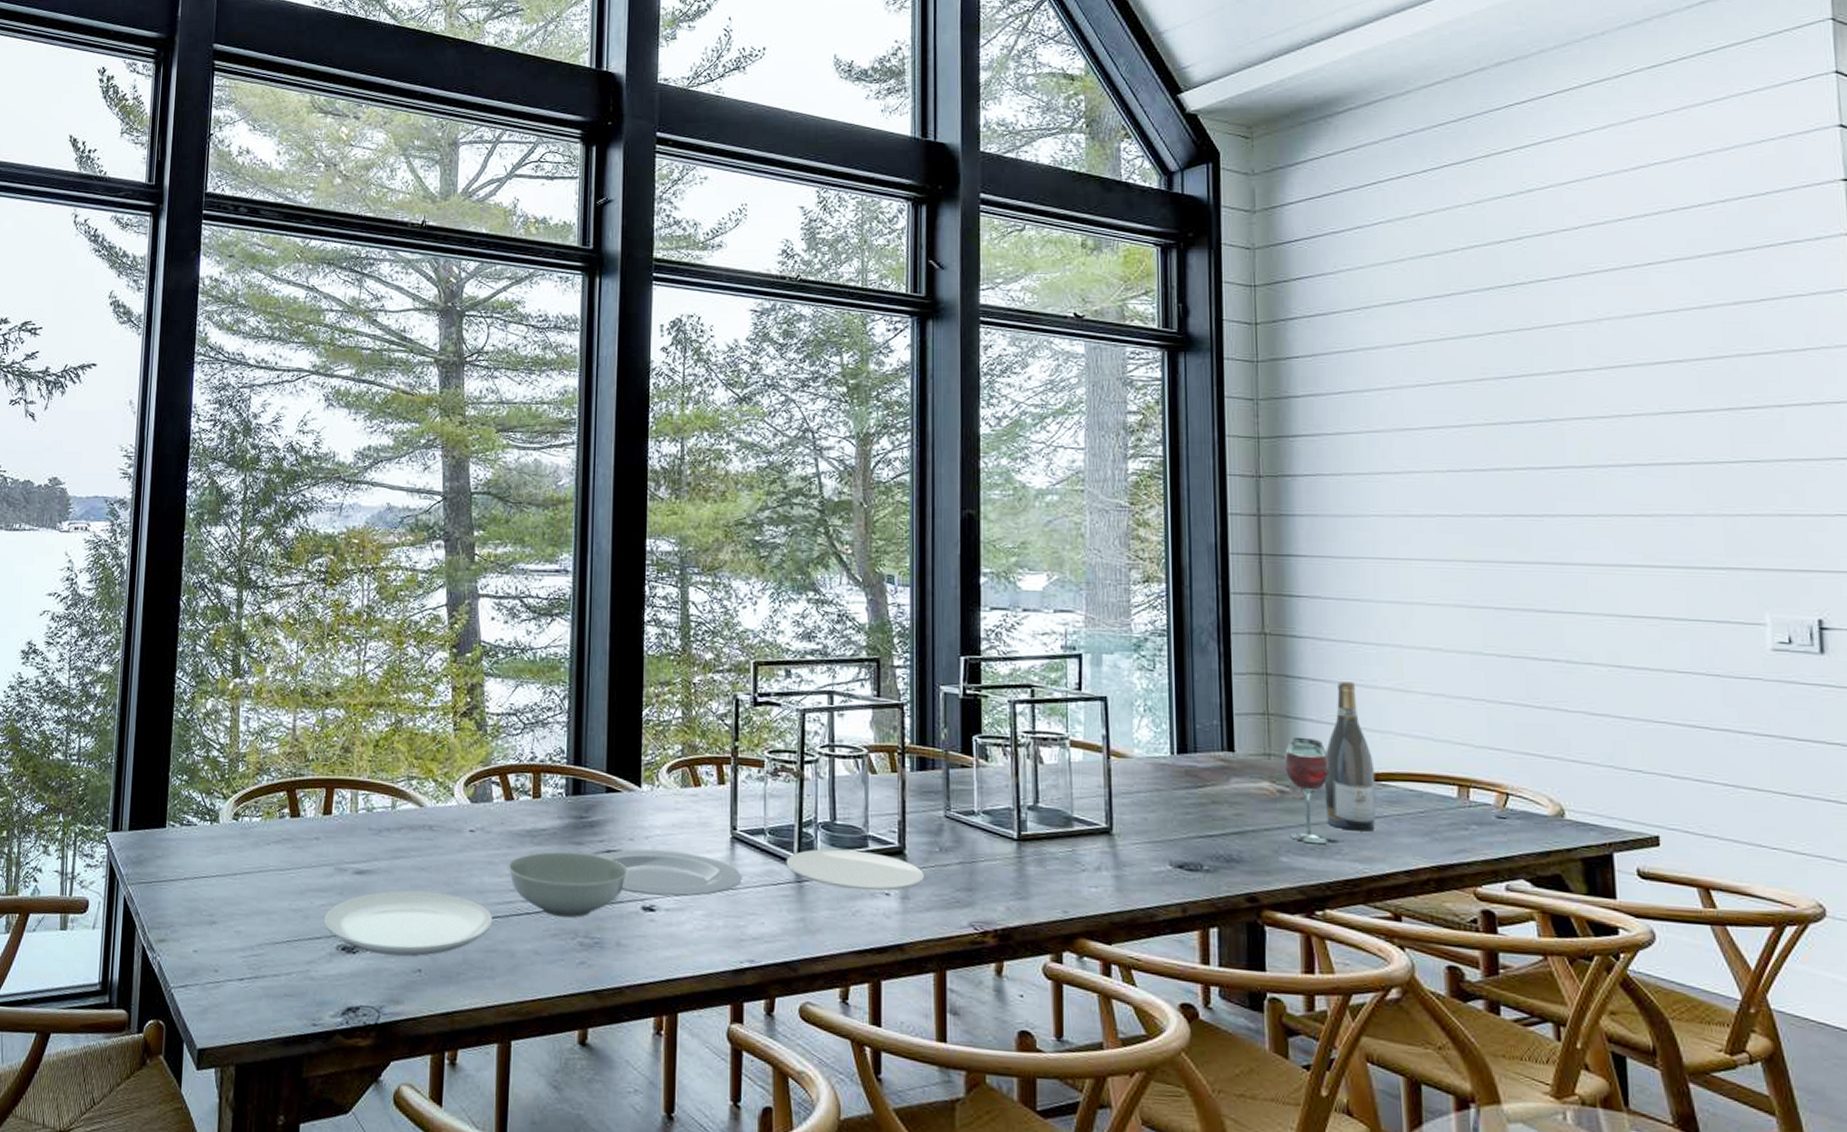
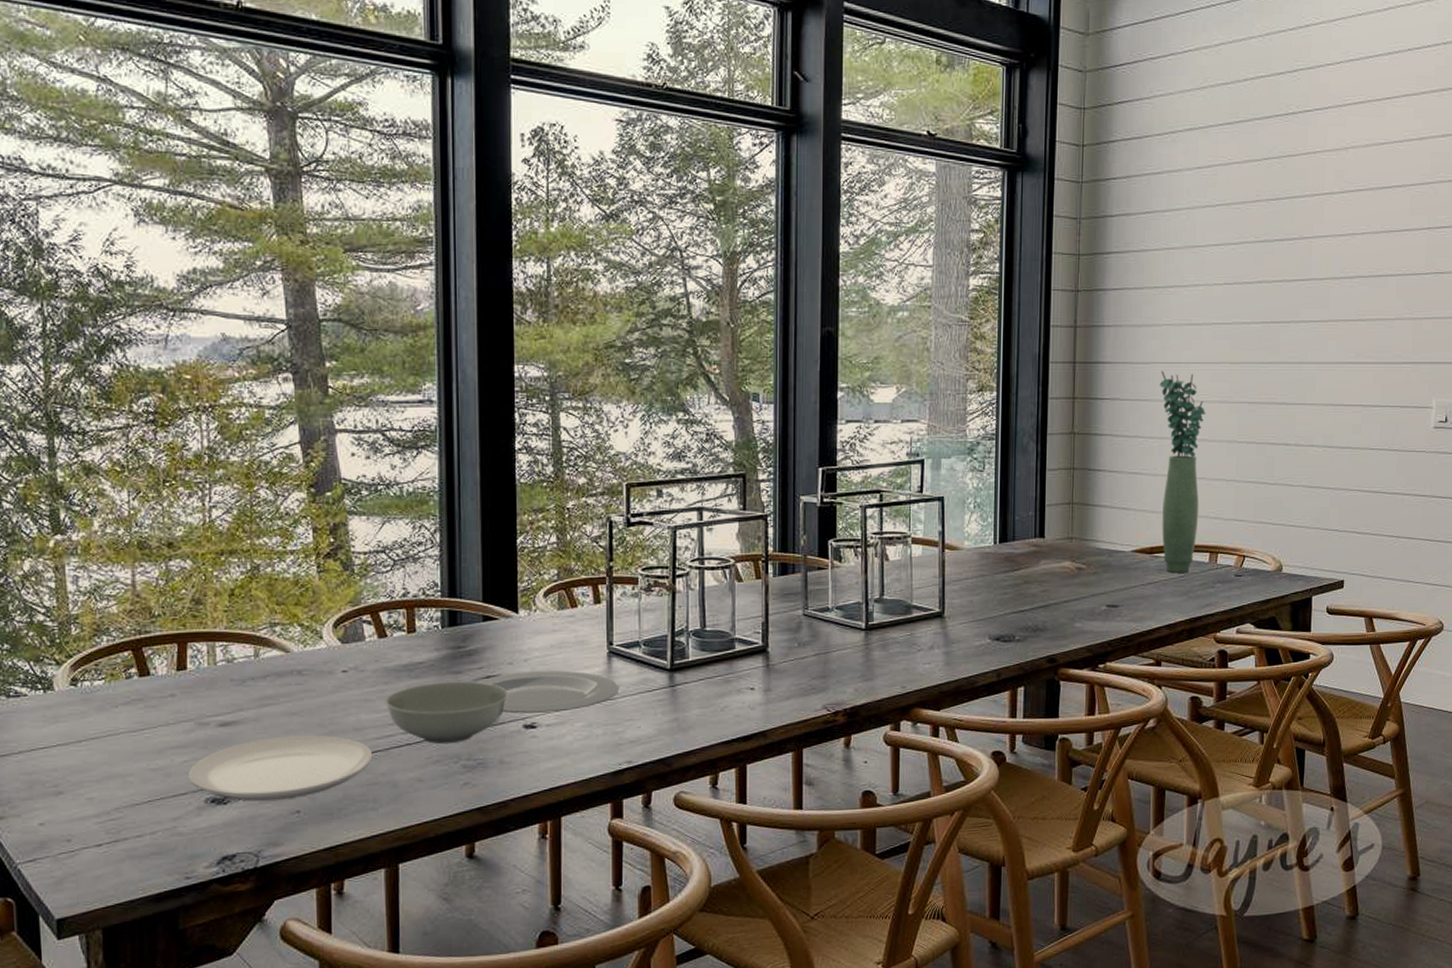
plate: present [786,848,924,892] -> none [660,652,784,688]
wineglass: present [1283,736,1330,844] -> none [1082,521,1117,610]
wine bottle: present [1324,680,1376,832] -> none [1111,470,1150,596]
vase: none [1371,567,1439,808] -> present [1159,370,1206,573]

